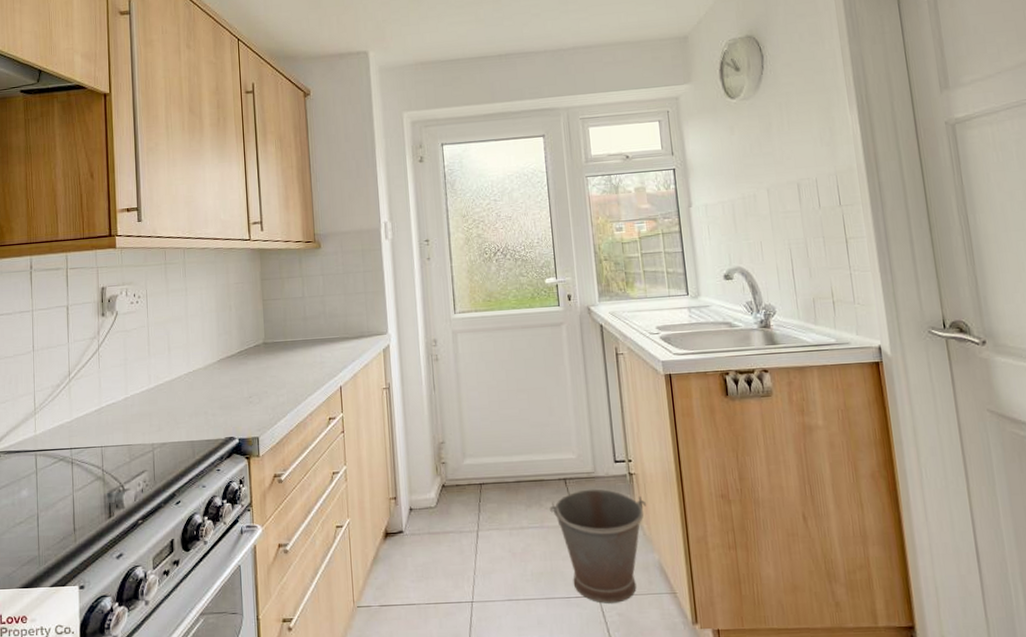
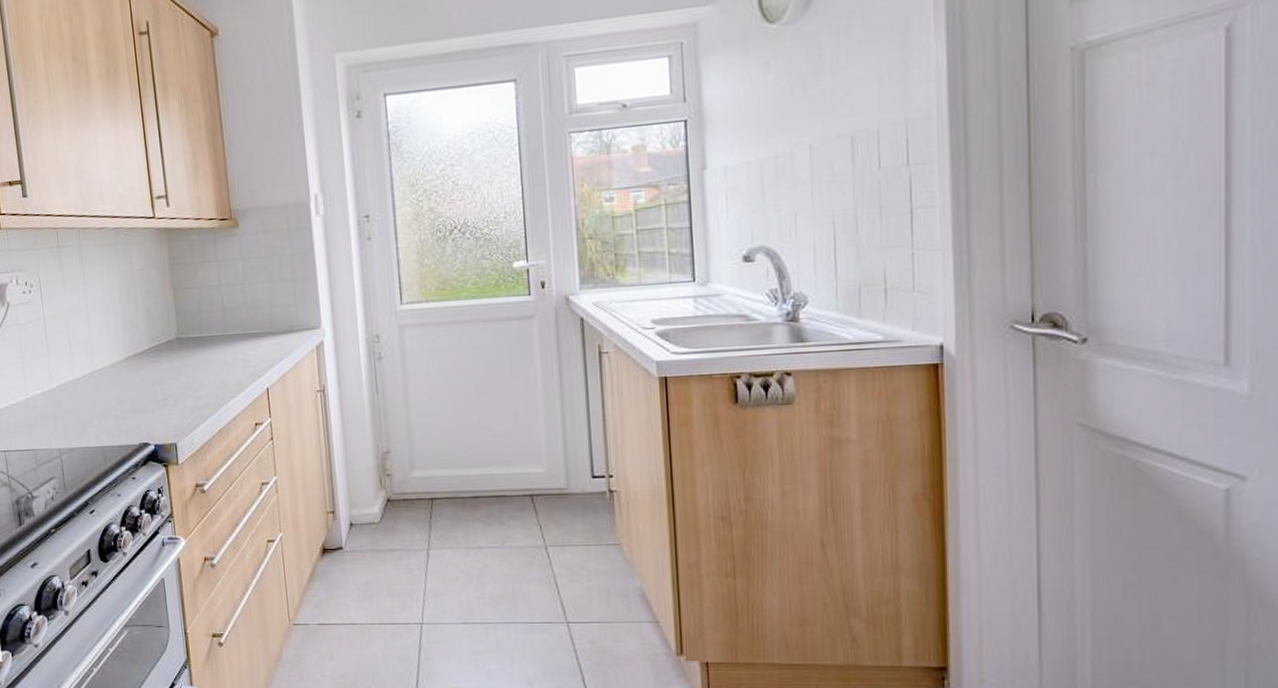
bucket: present [550,488,646,604] -> none [513,506,628,630]

